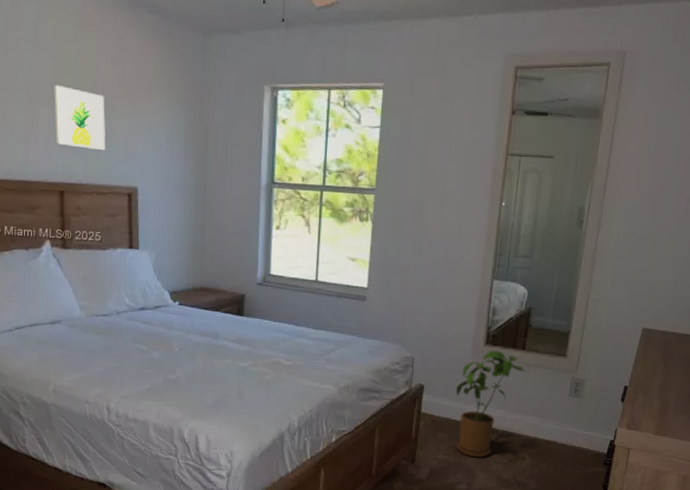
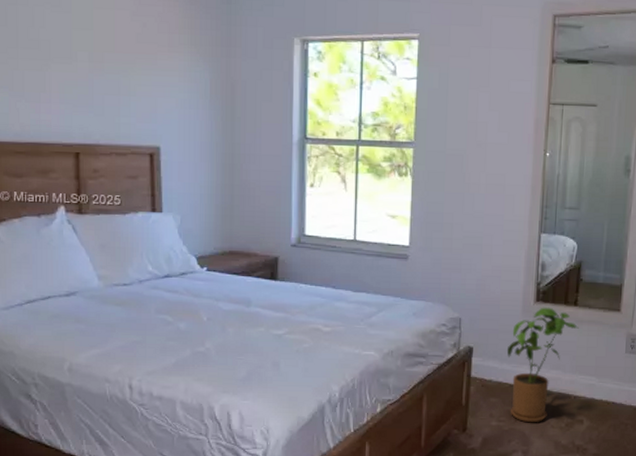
wall art: present [54,84,105,151] -> none [68,40,124,109]

